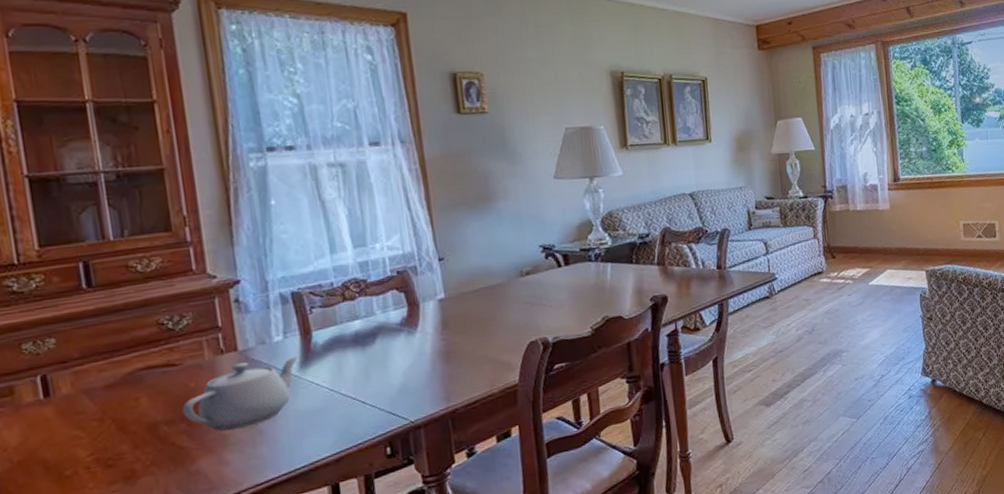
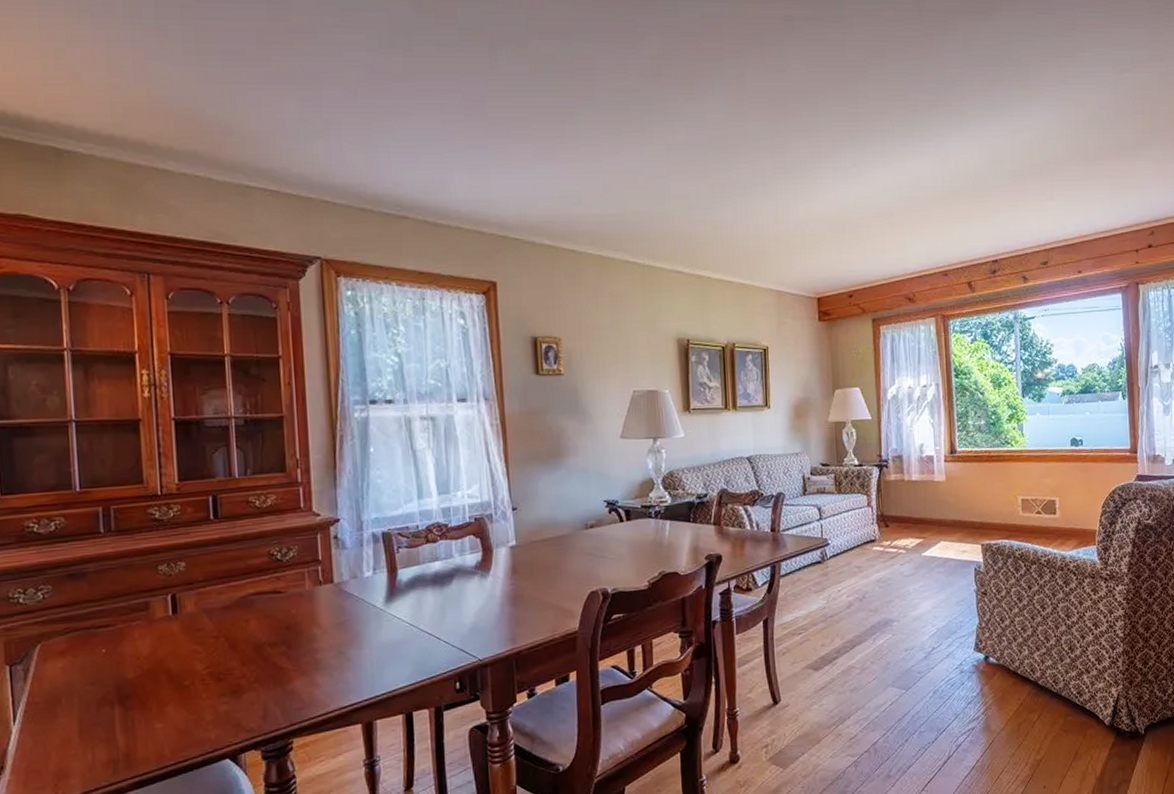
teapot: present [182,355,298,431] -> none [283,591,385,656]

